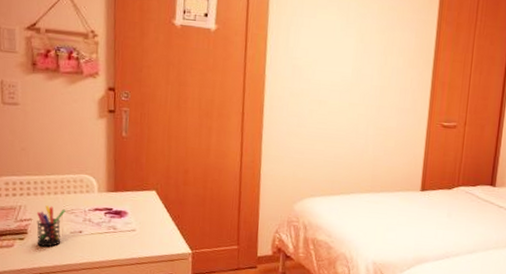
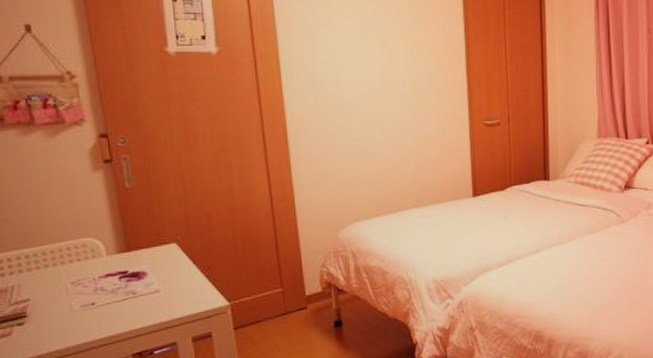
pen holder: present [36,205,66,247] -> none [34,280,71,329]

